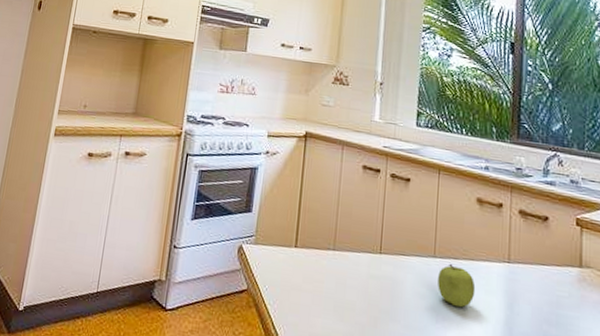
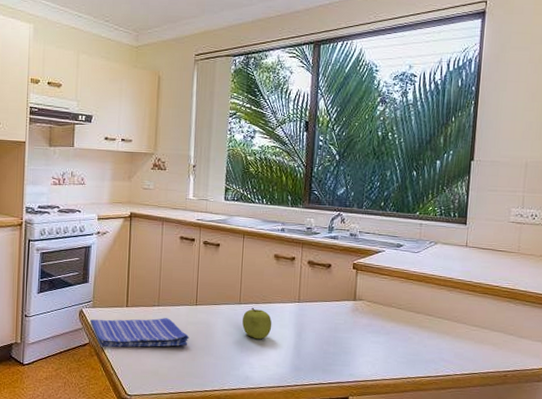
dish towel: none [250,259,371,307] -> present [90,318,190,348]

